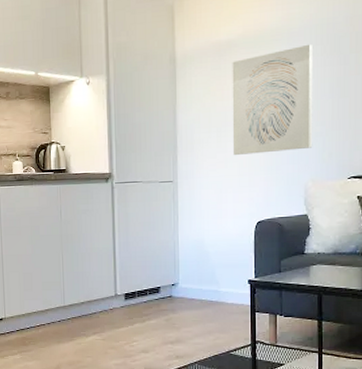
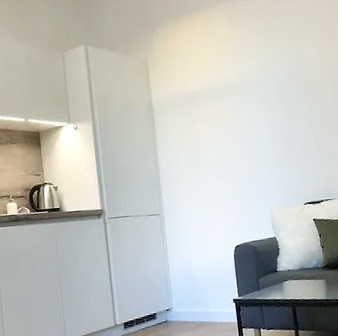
wall art: present [232,44,313,156] -> none [200,94,274,189]

